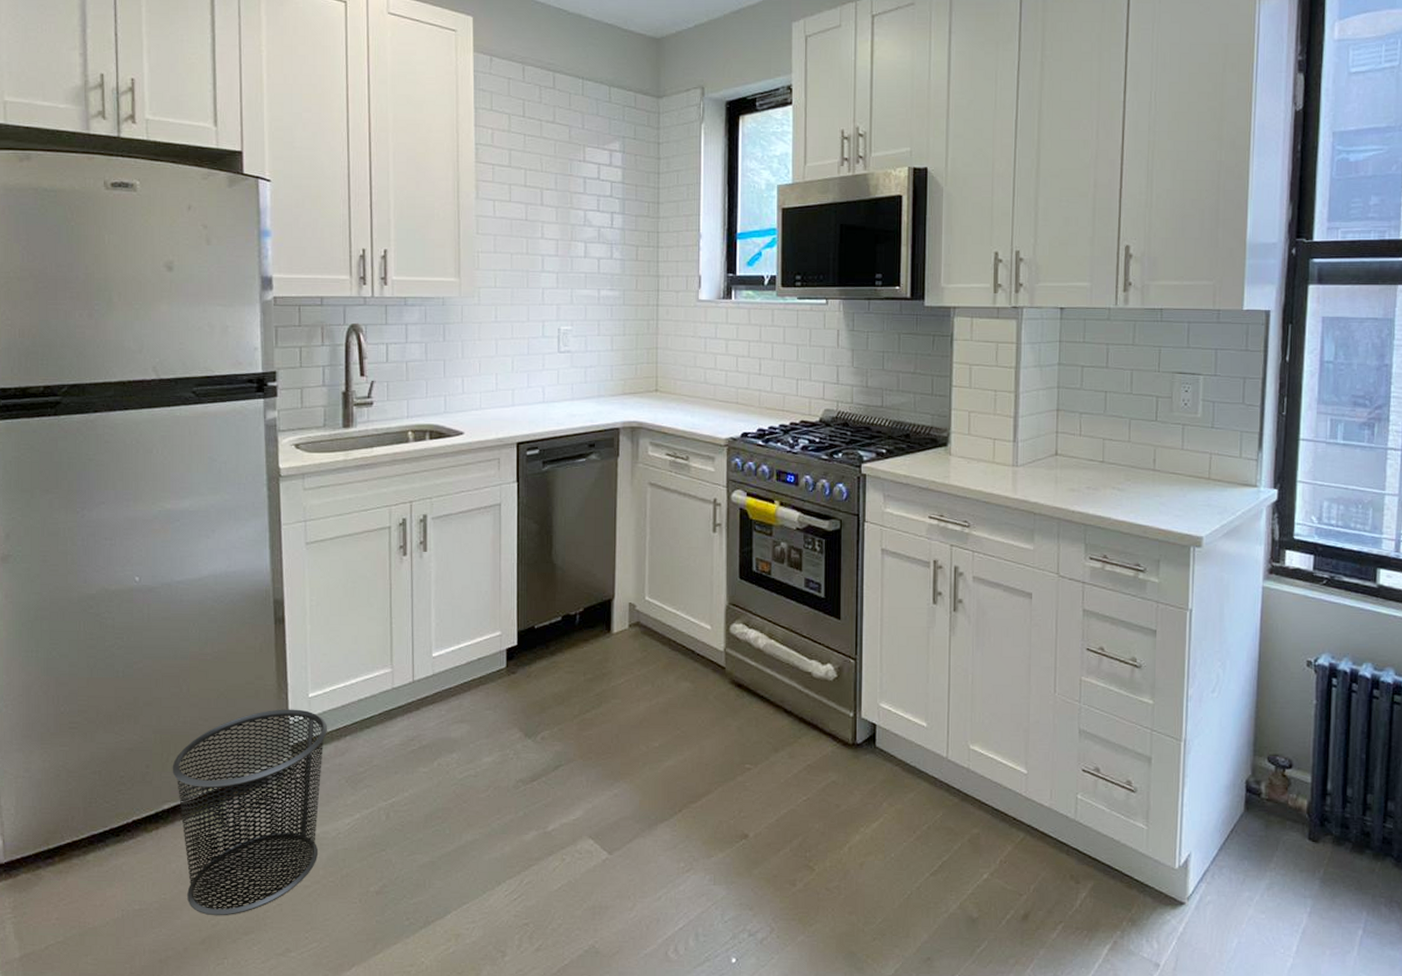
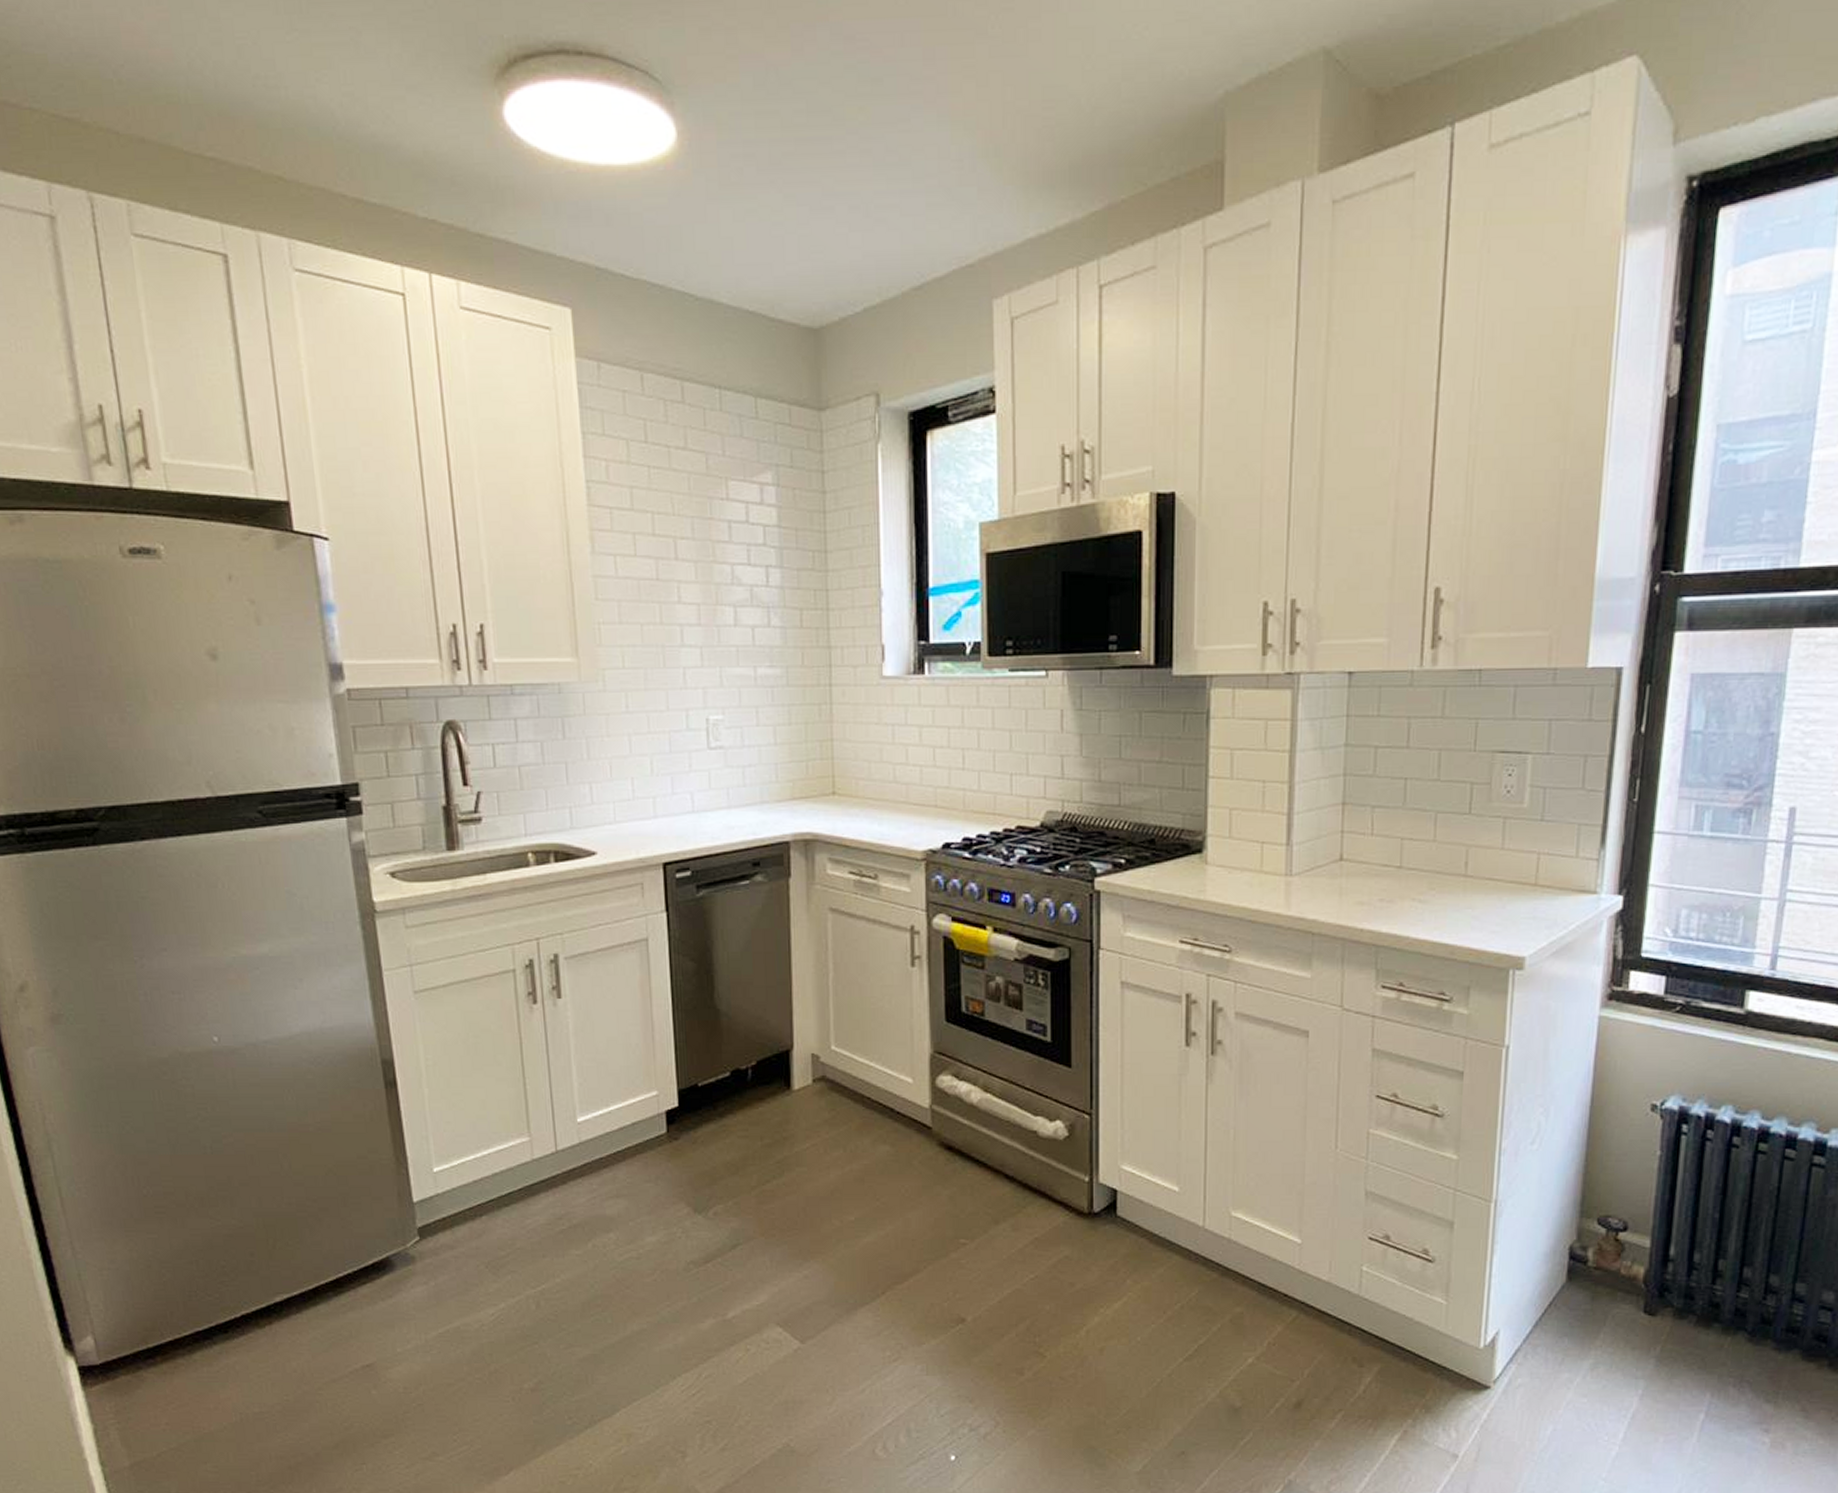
trash can: present [172,709,327,916] -> none [280,1186,460,1418]

